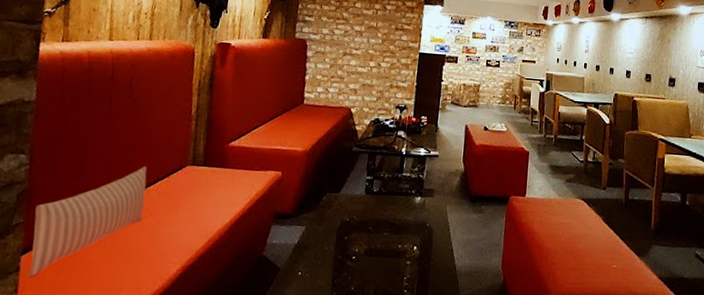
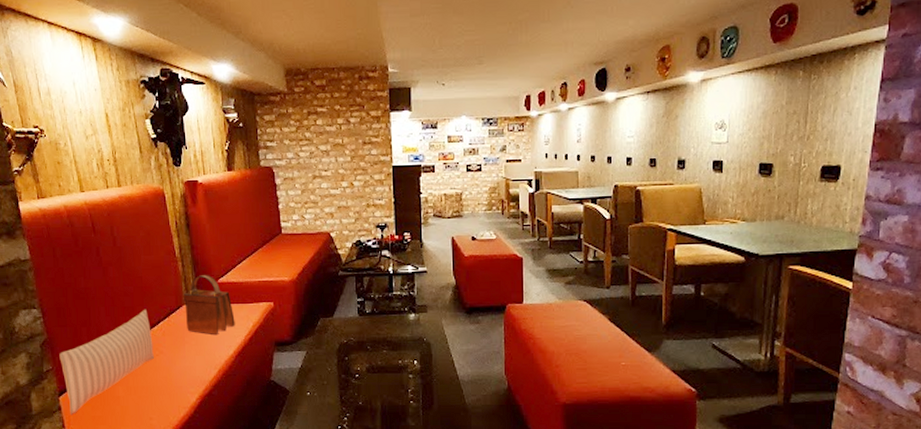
handbag: none [185,135,239,202] -> present [183,274,235,336]

